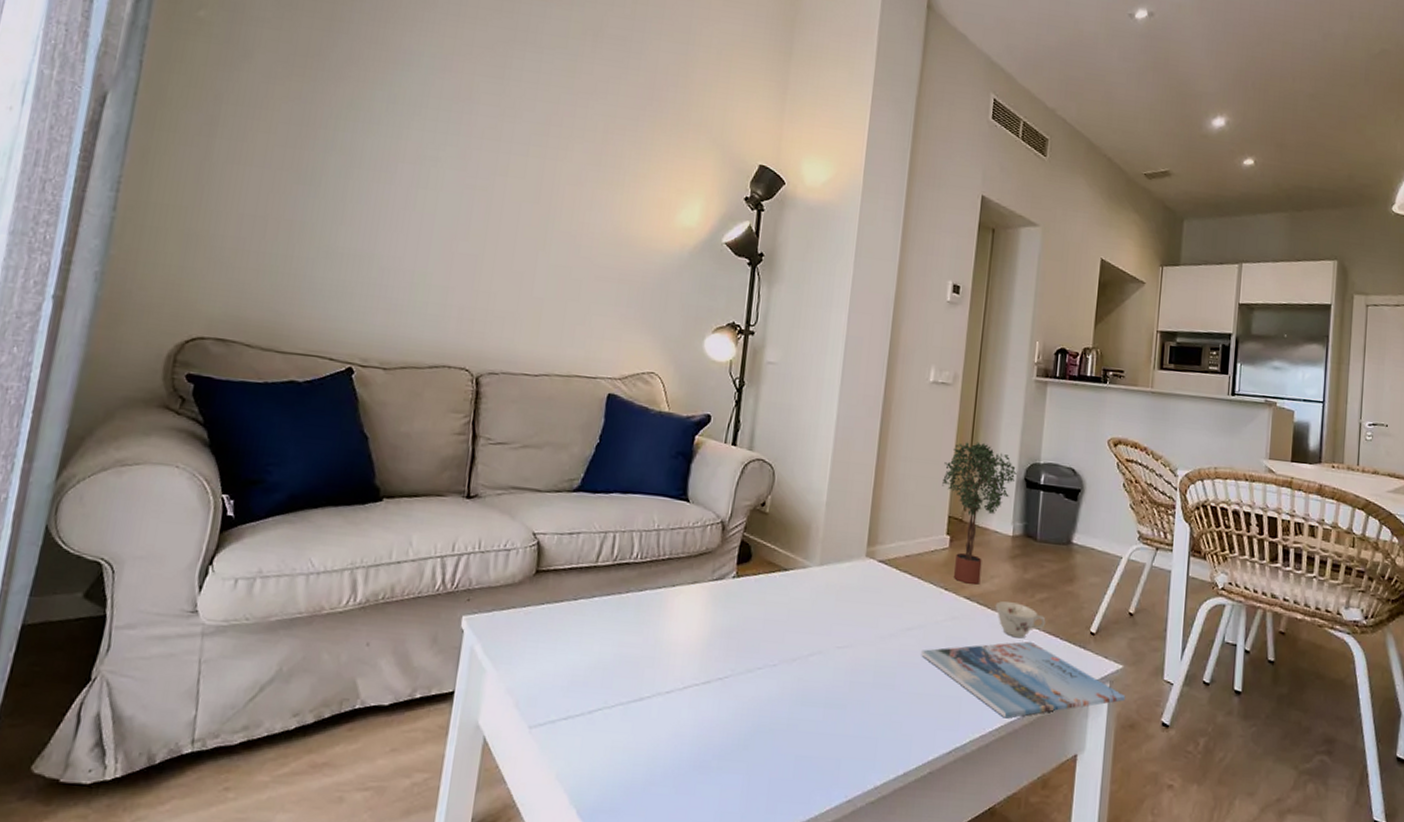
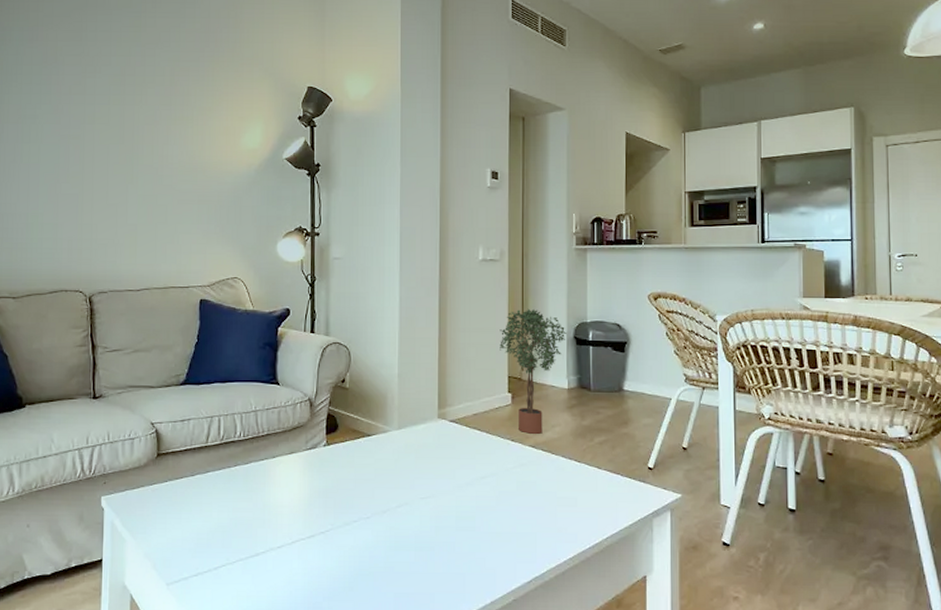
magazine: present [921,641,1126,719] -> none [496,479,687,549]
teacup: present [995,601,1046,638] -> none [558,447,606,478]

